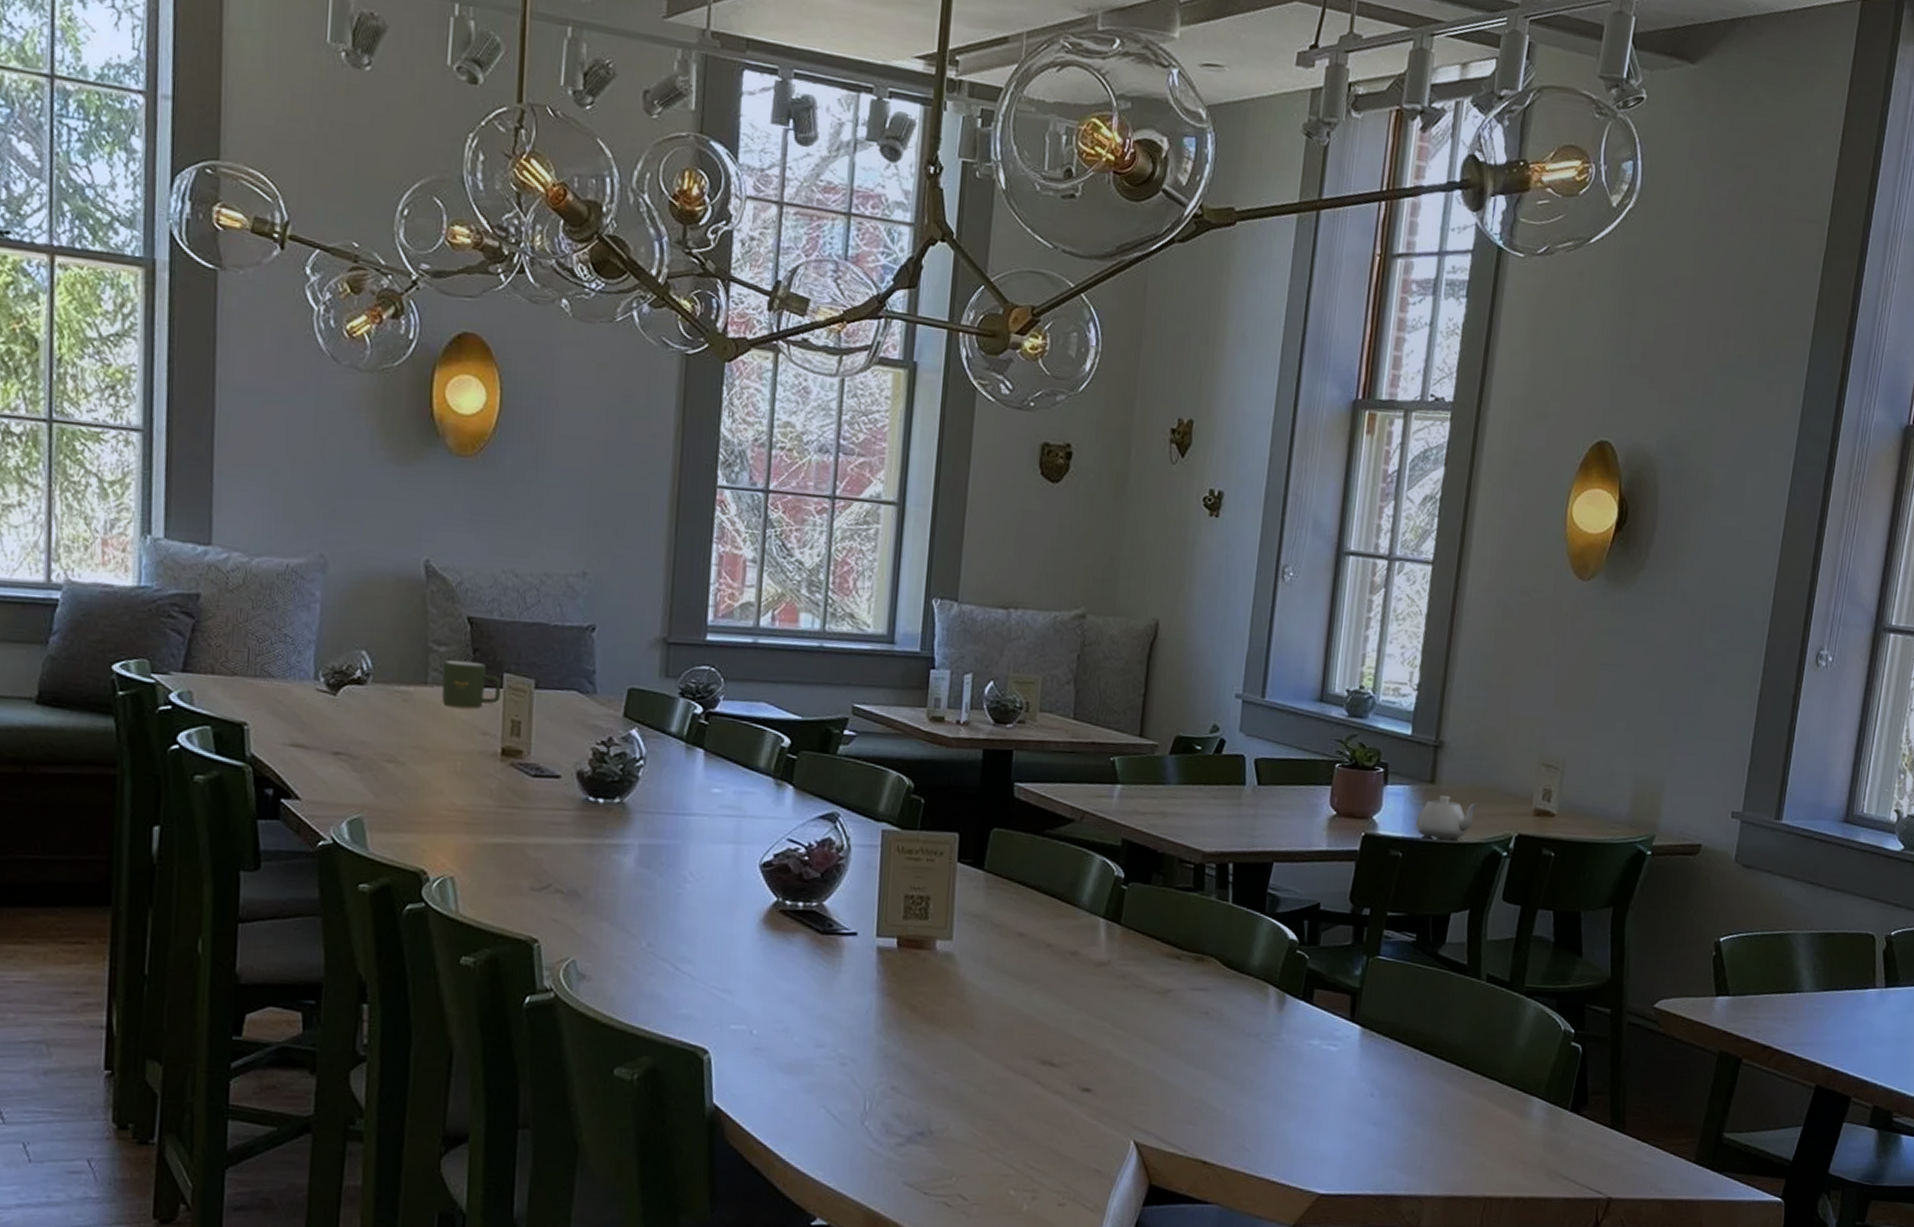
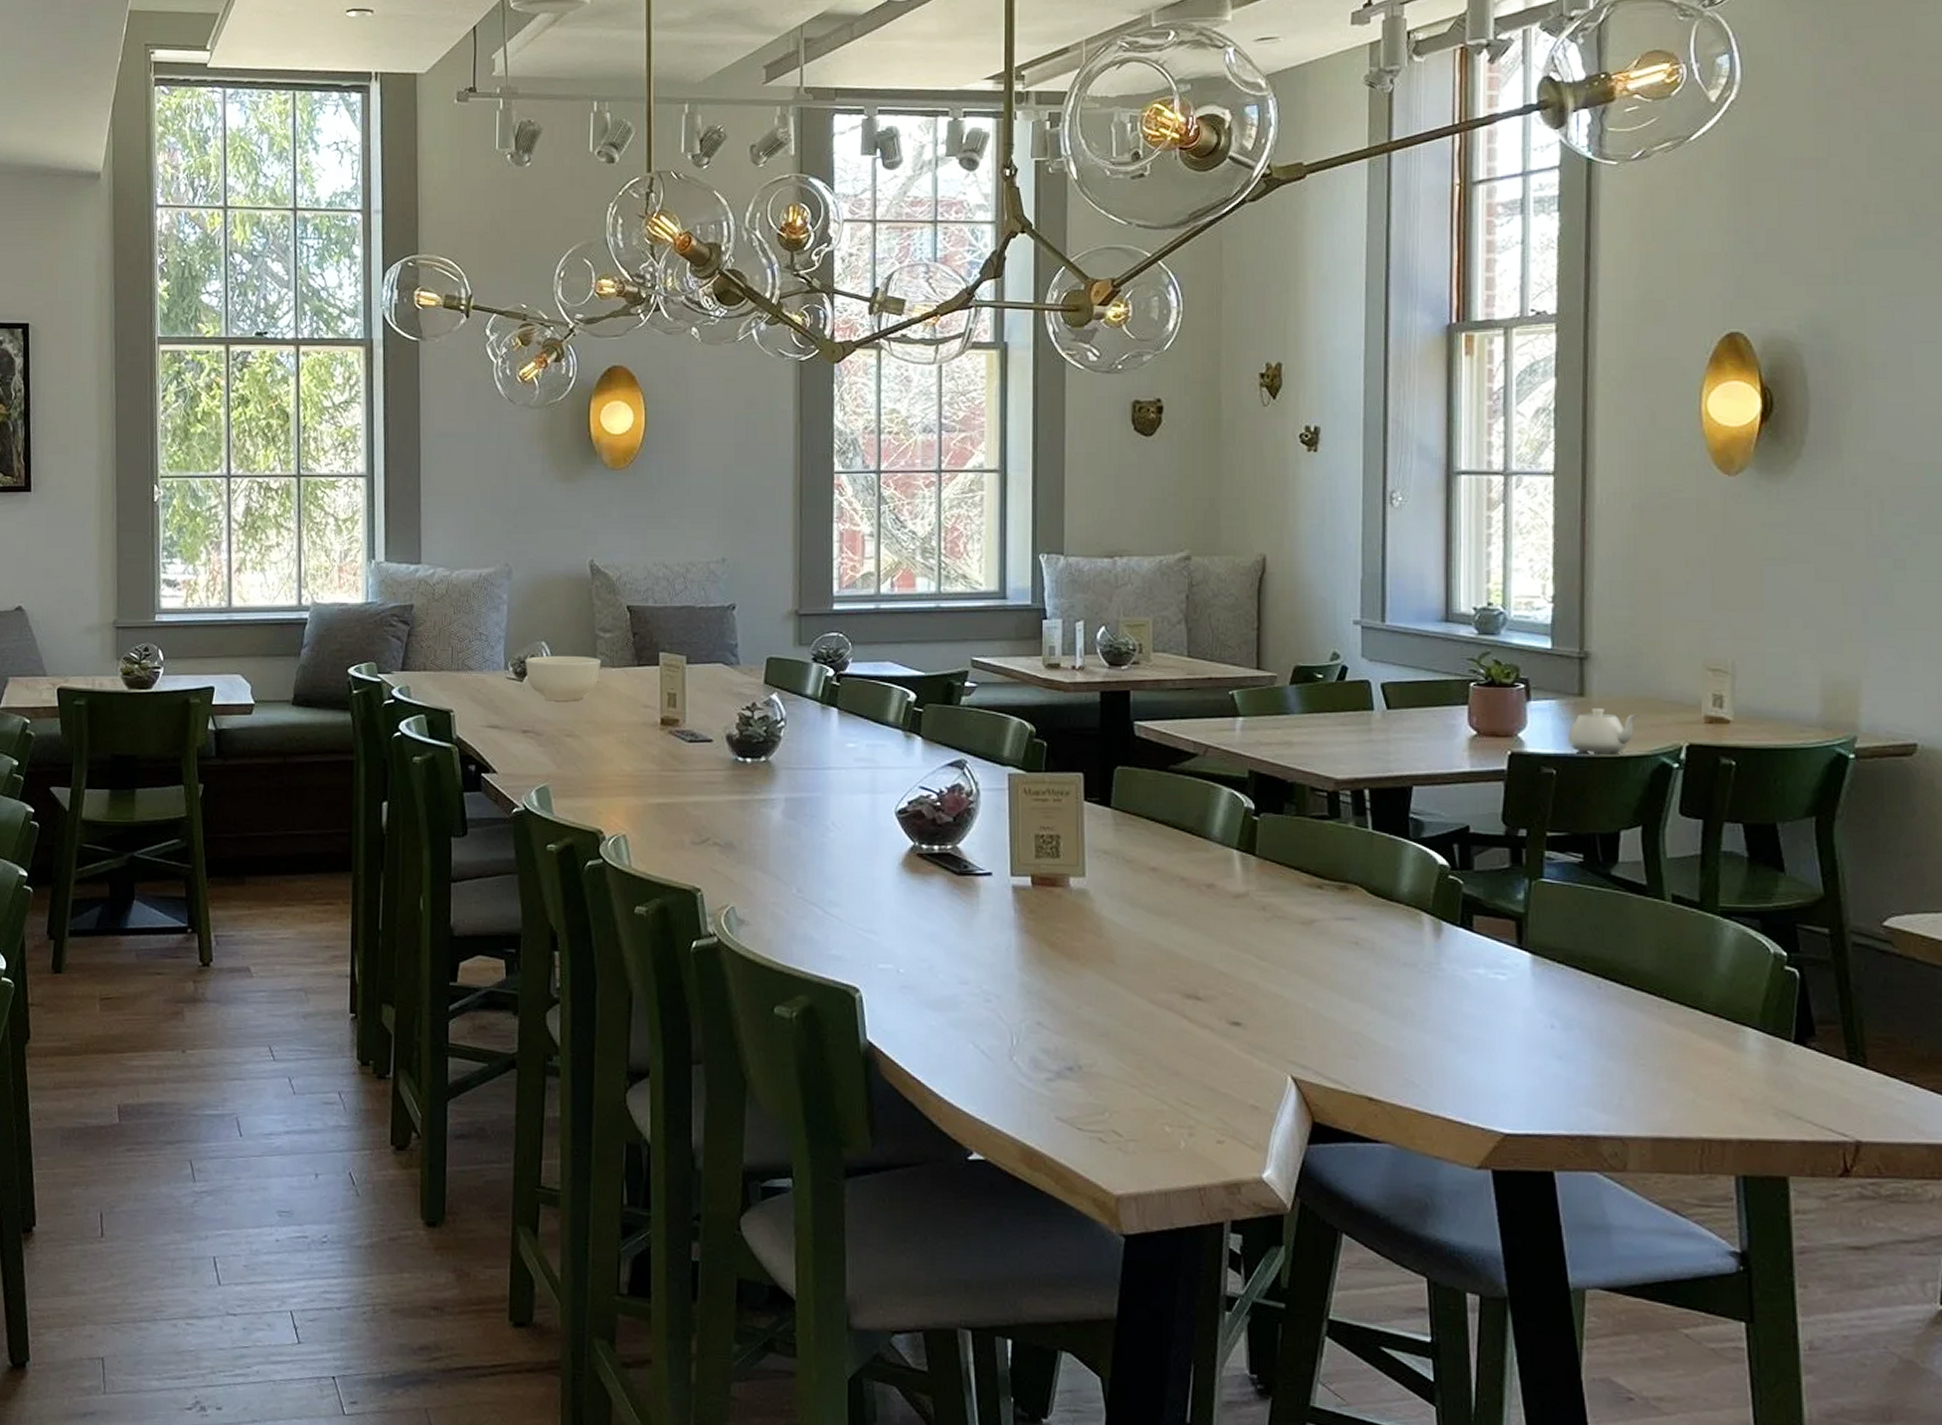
bowl: none [340,666,434,723] -> present [525,655,602,702]
mug: present [441,659,501,710] -> none [608,644,657,686]

